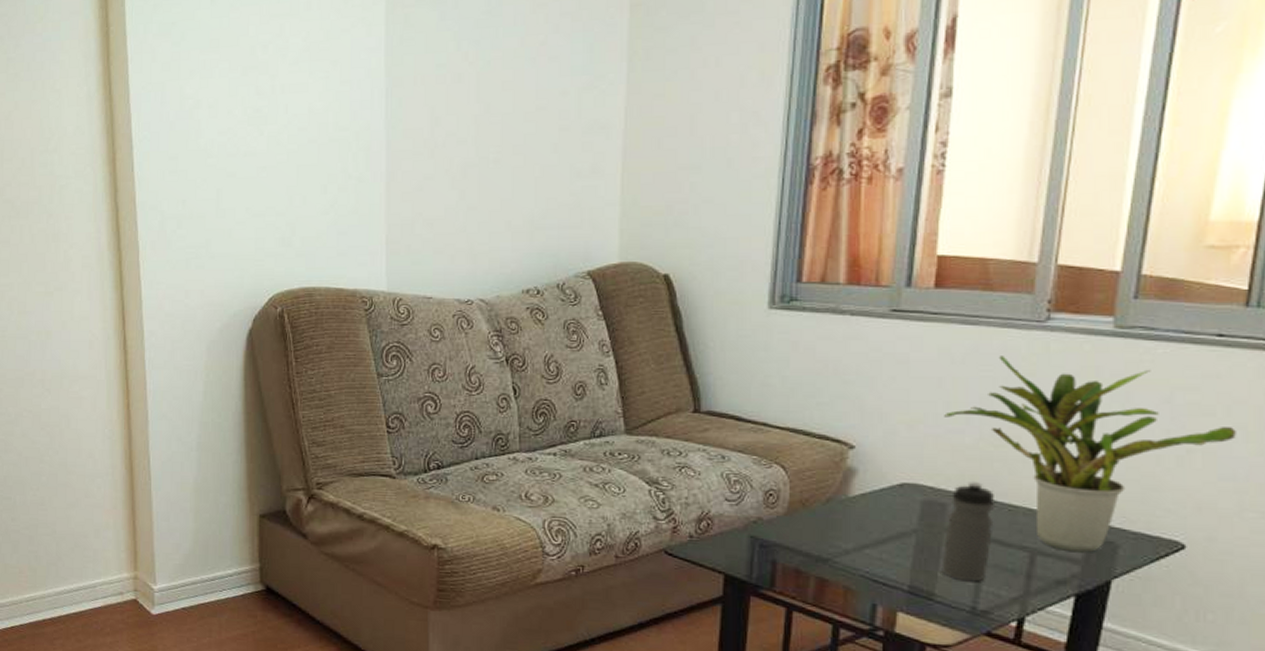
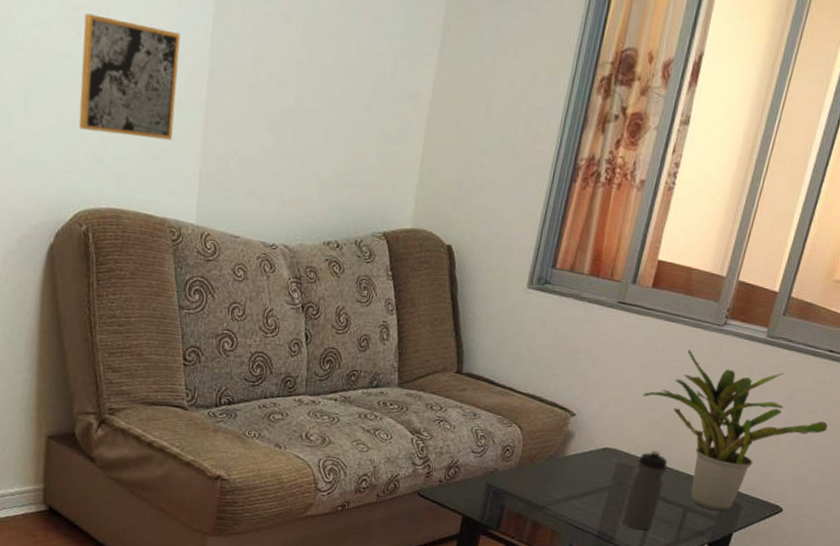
wall art: none [265,112,356,218] -> present [78,13,181,140]

